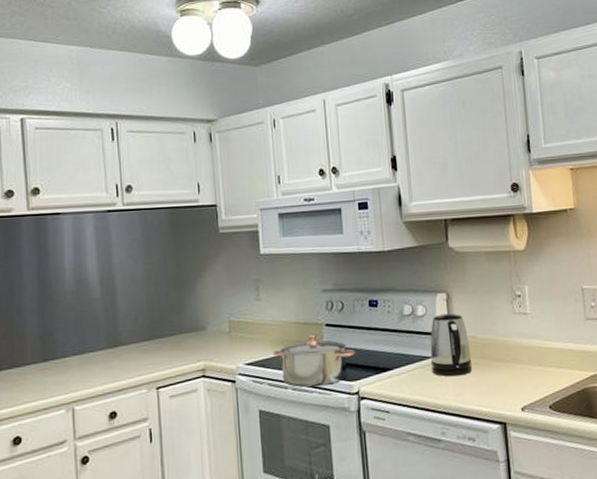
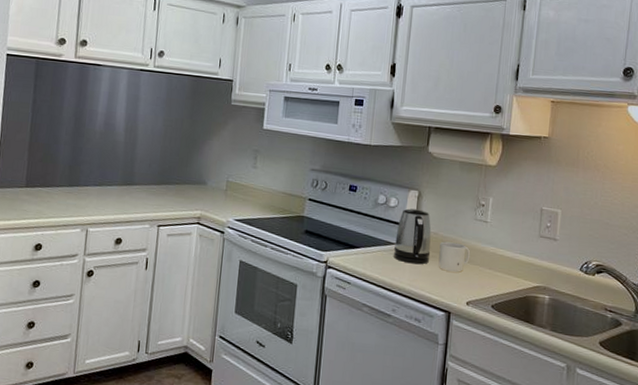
cooking pot: present [272,334,356,388] -> none [259,205,331,252]
mug: none [480,343,516,378] -> present [438,241,471,273]

